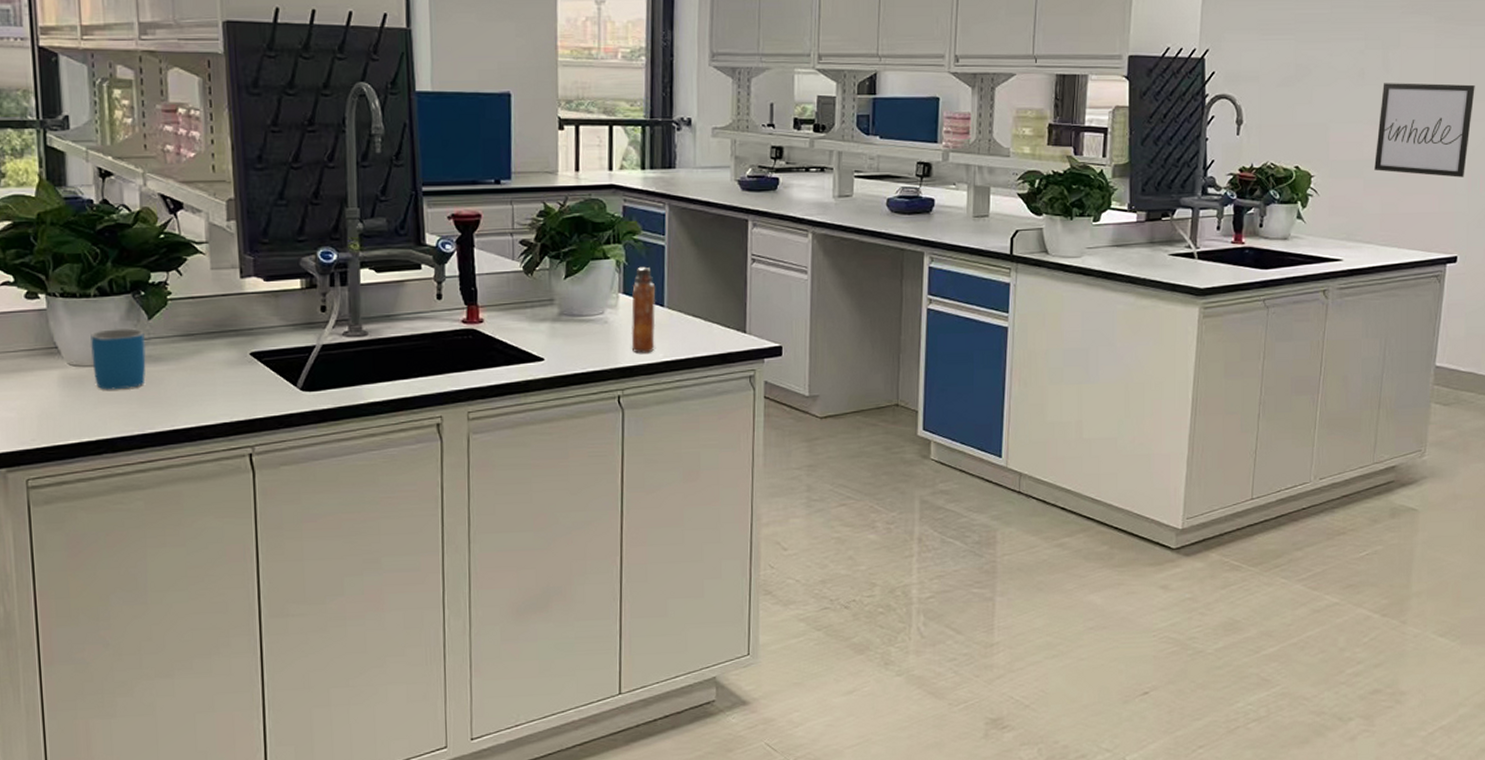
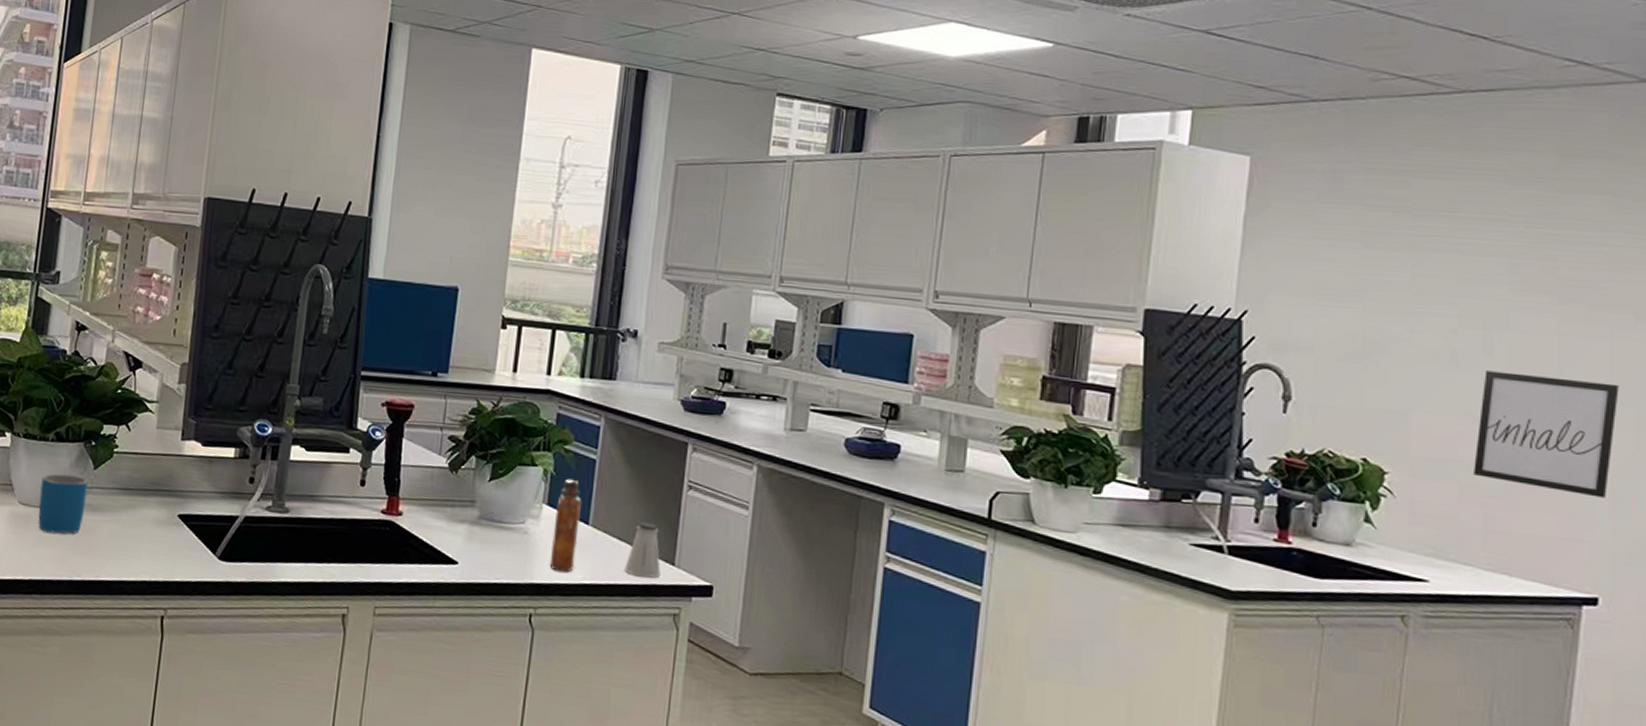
saltshaker: none [701,297,734,347] -> present [624,522,661,578]

